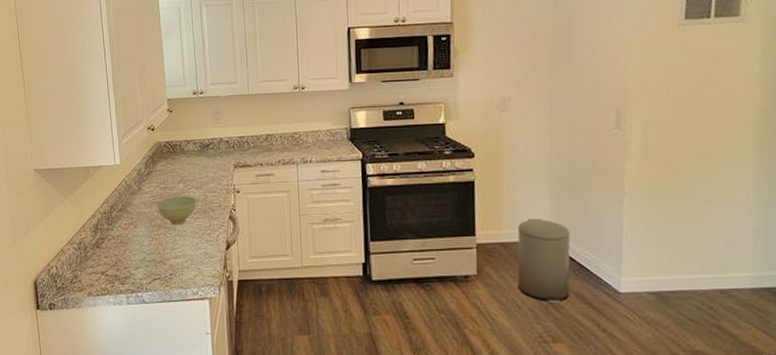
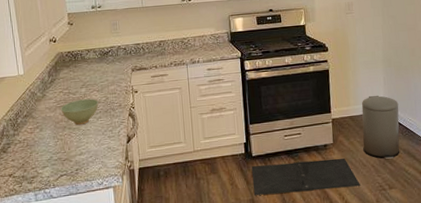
door mat: none [370,293,512,333] -> present [251,158,360,196]

